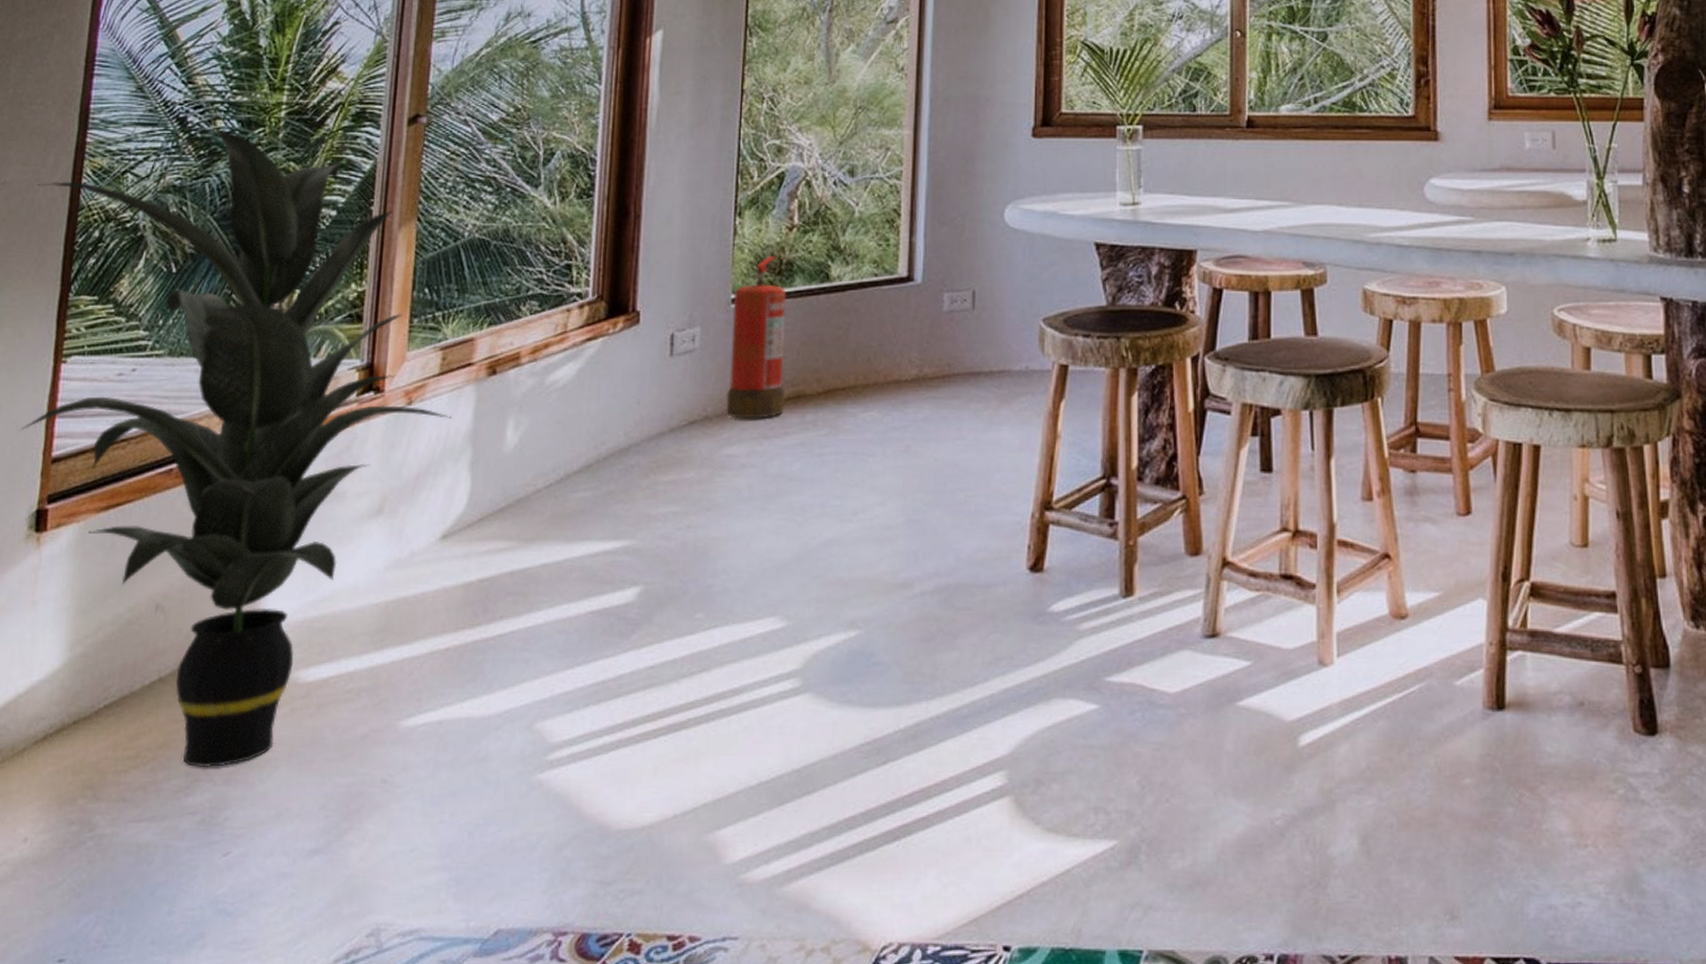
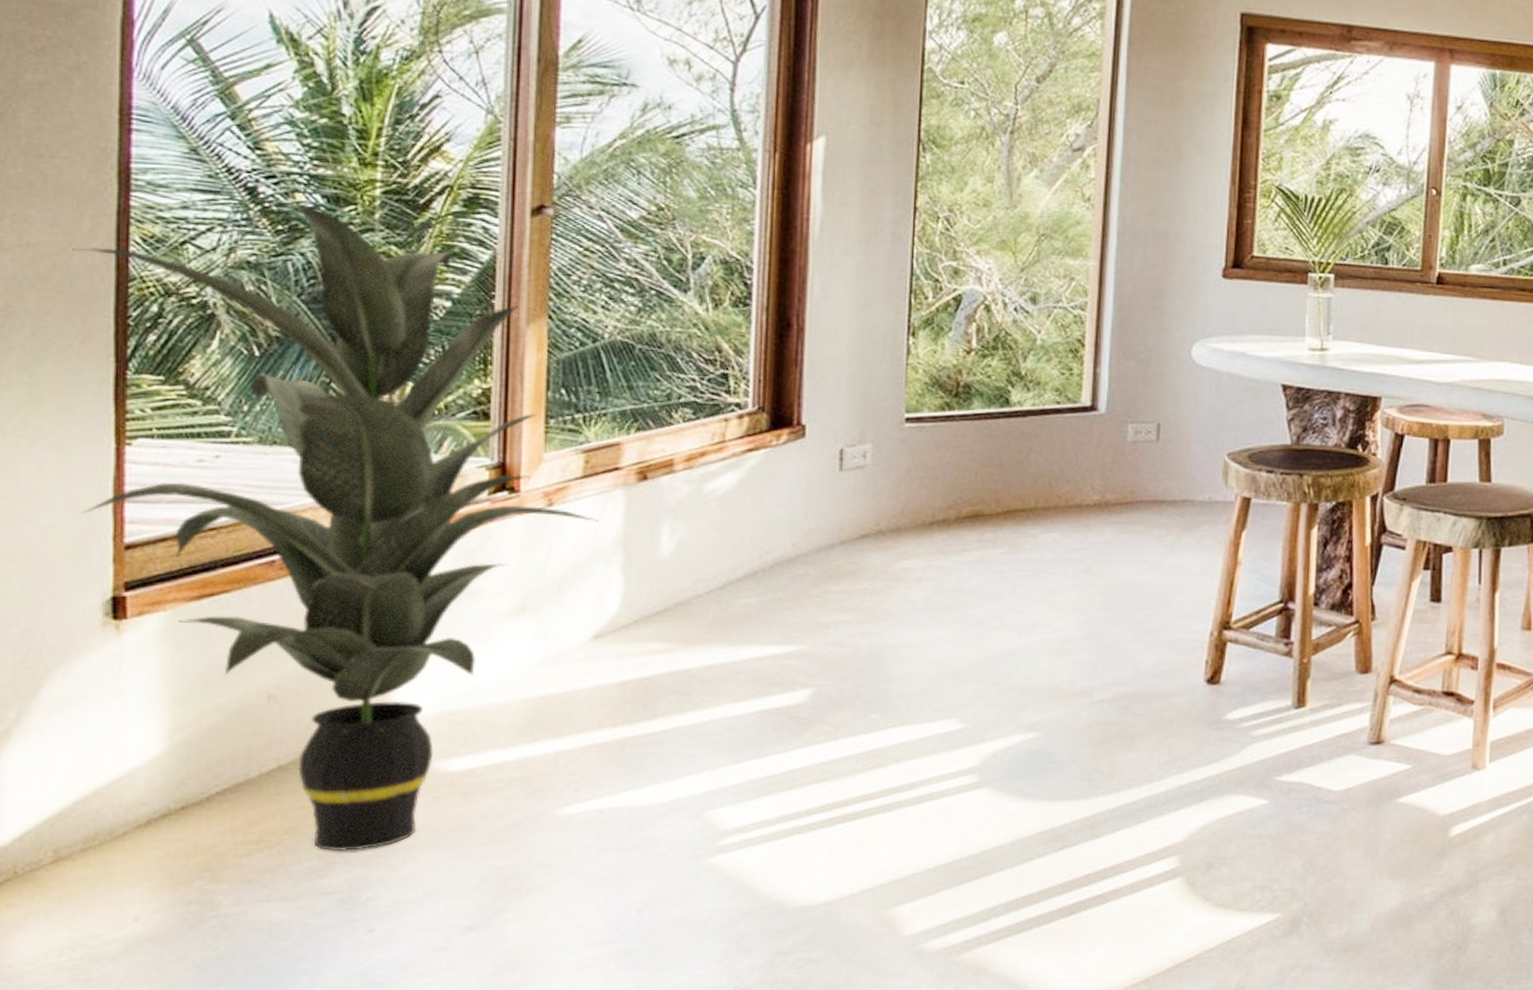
fire extinguisher: present [726,255,787,419] -> none [900,377,964,535]

